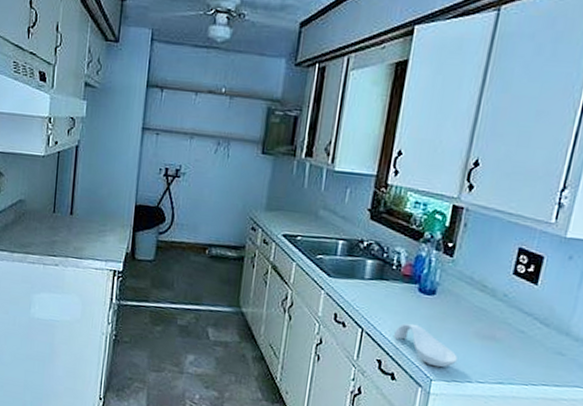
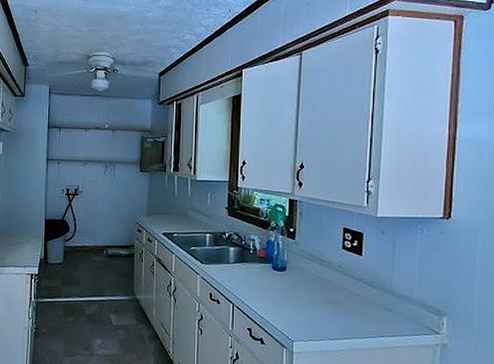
spoon rest: present [394,323,459,368] -> none [258,296,311,330]

